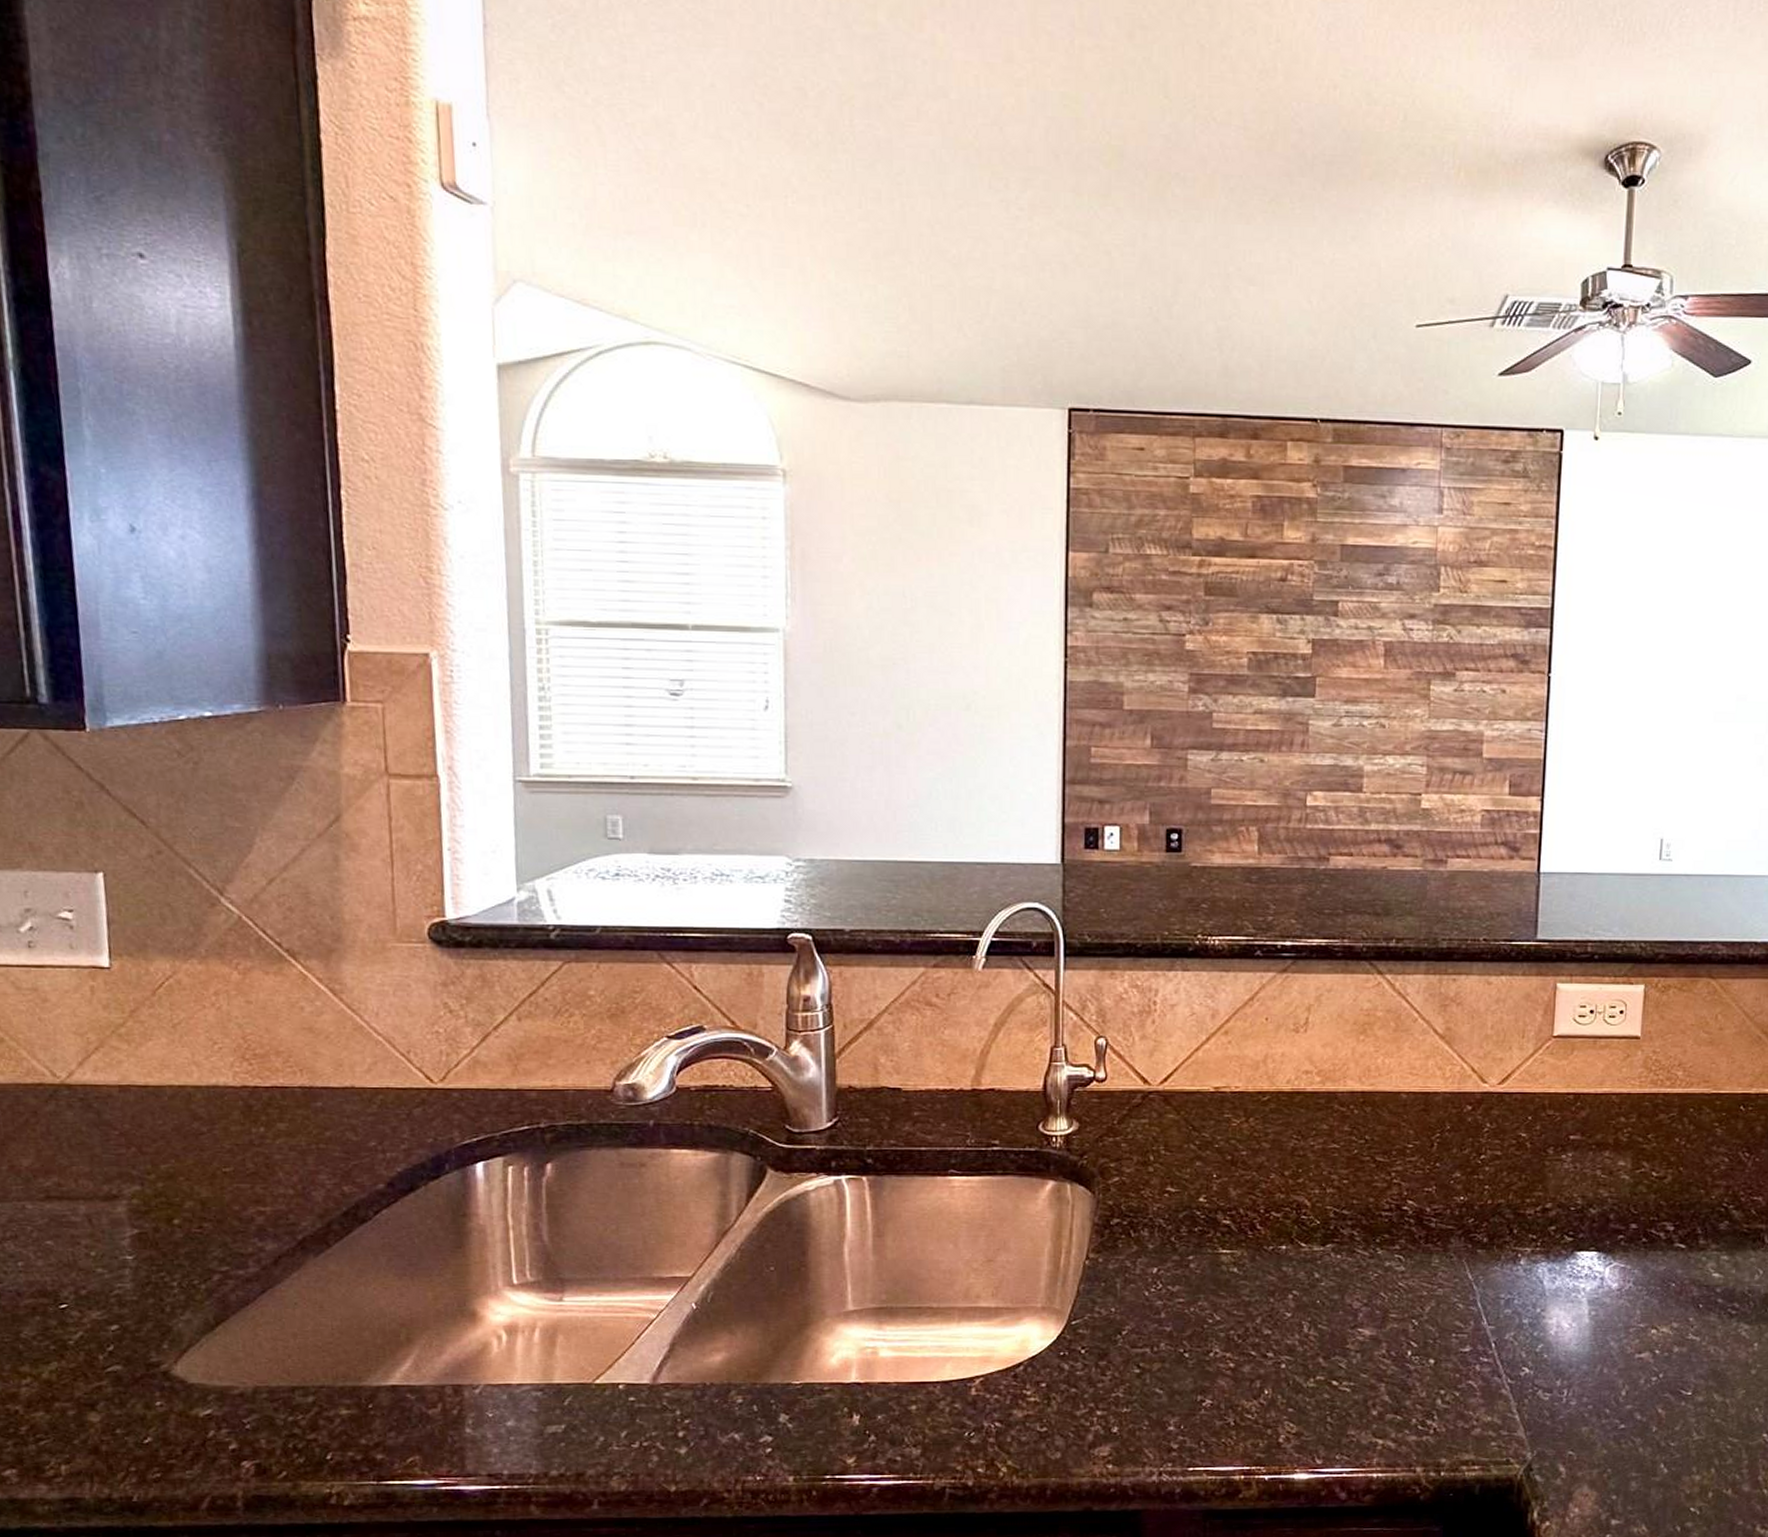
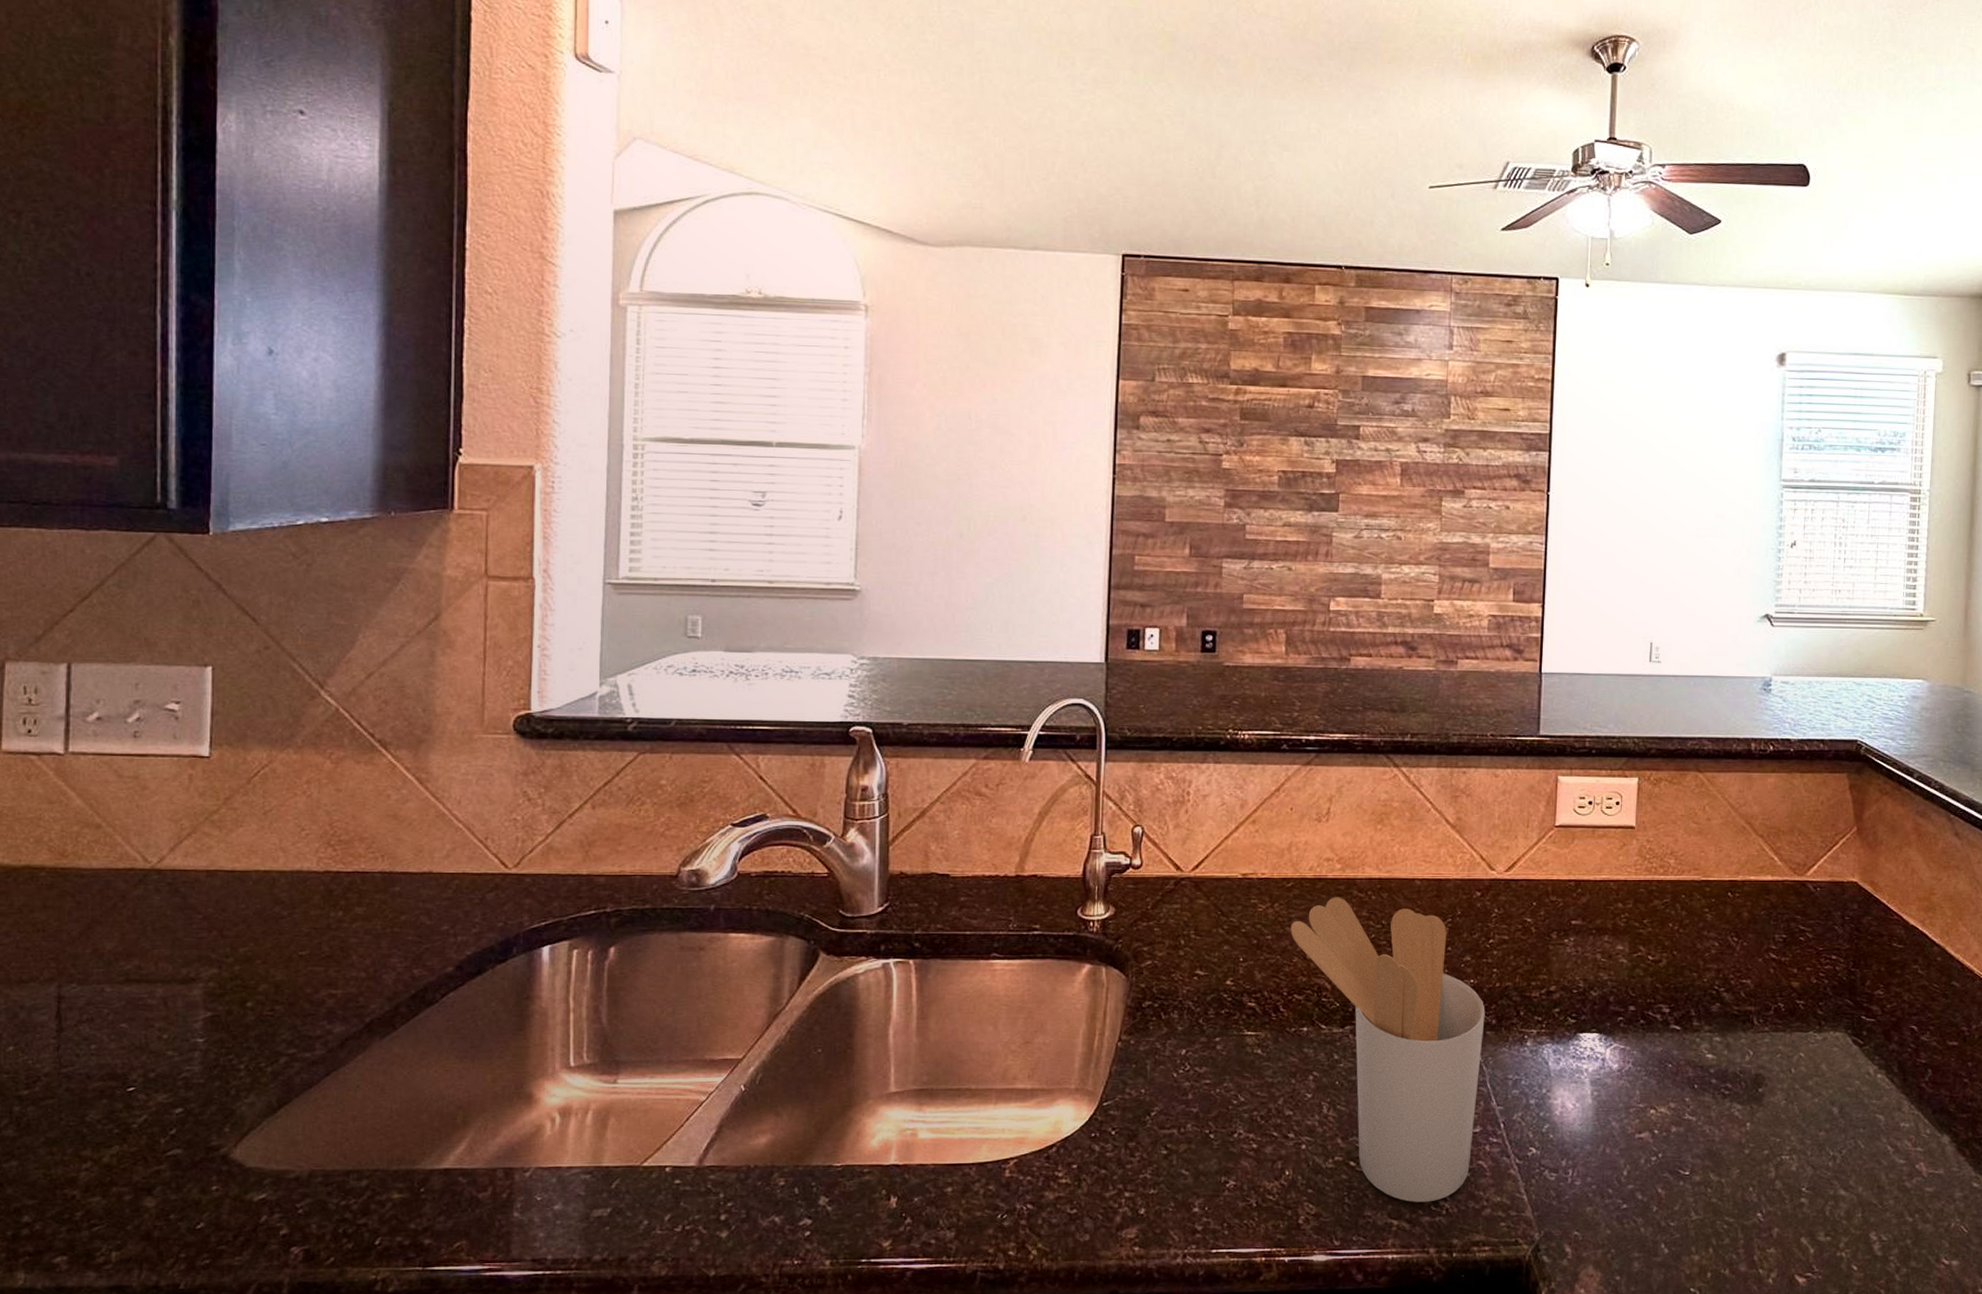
utensil holder: none [1267,1111,1476,1422] -> present [1290,897,1485,1203]

